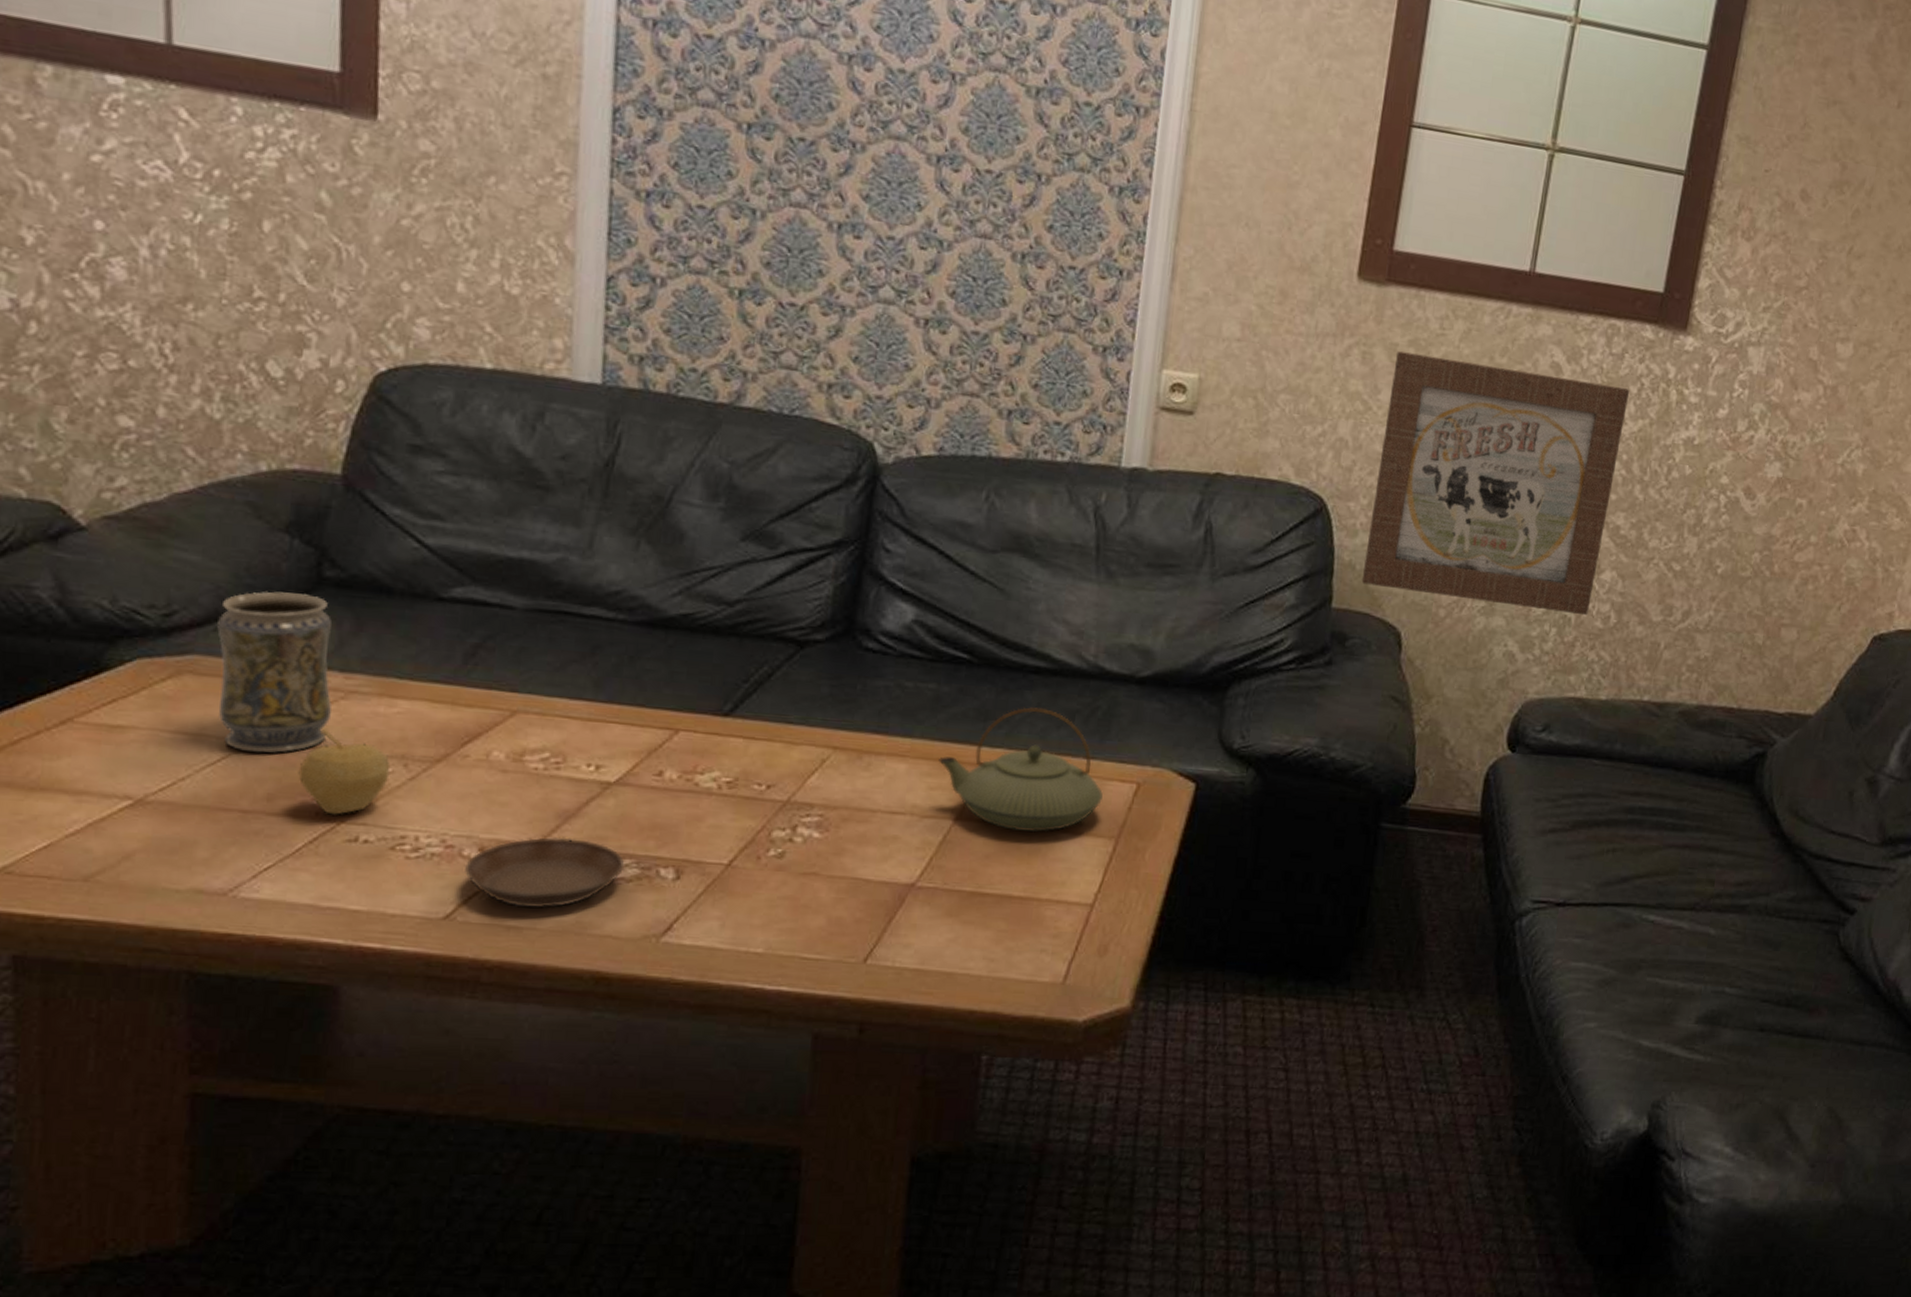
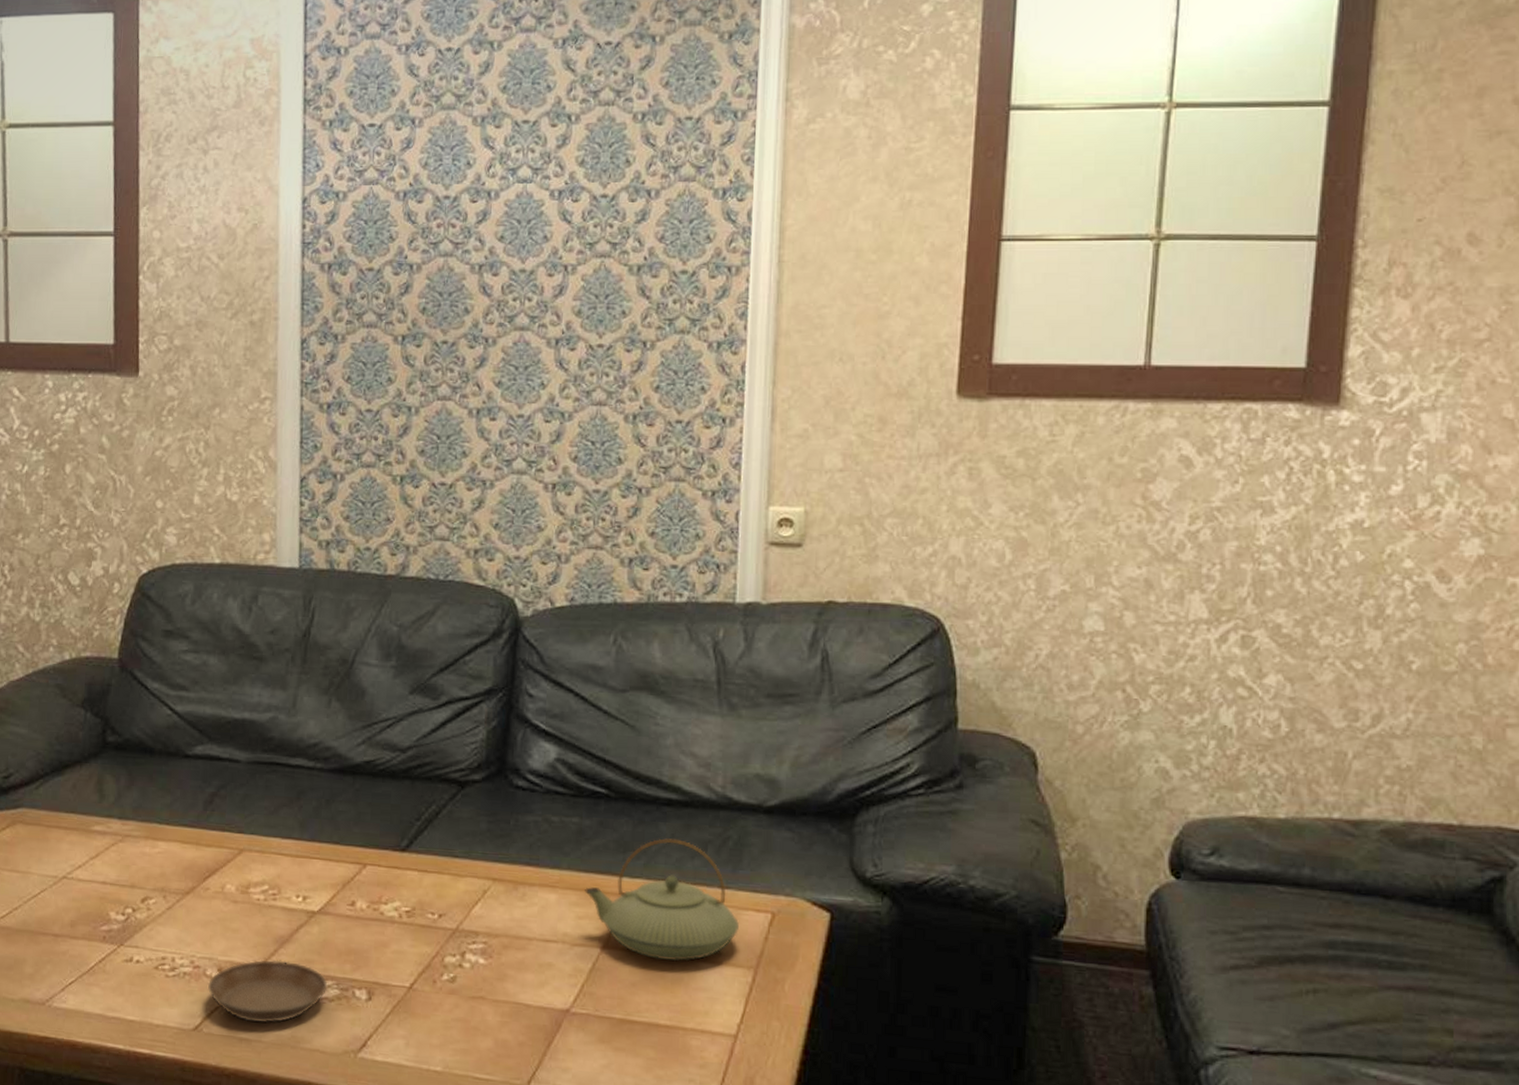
vase: present [217,591,332,754] -> none [38,755,114,888]
fruit: present [298,728,391,815] -> none [91,866,154,939]
wall art: present [1361,351,1630,616] -> none [987,463,1277,725]

